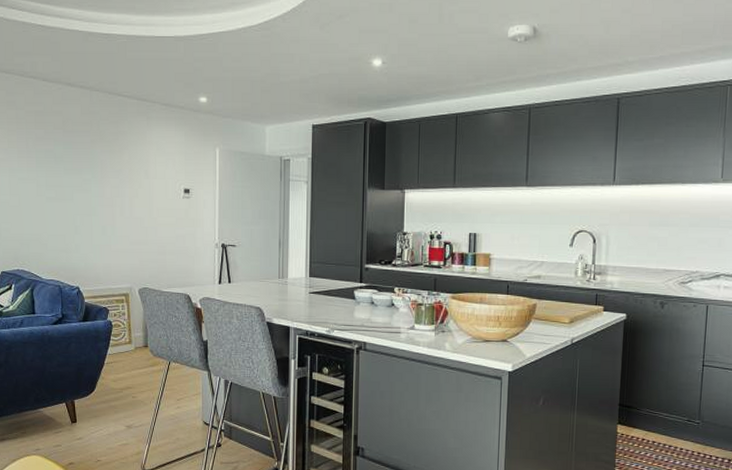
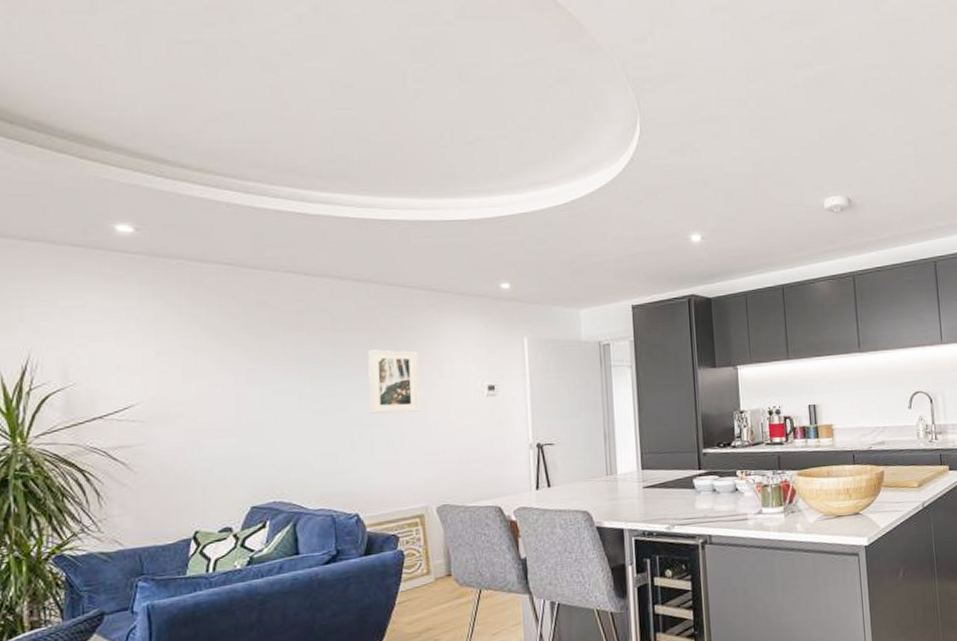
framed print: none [90,150,129,206] -> present [368,349,420,414]

